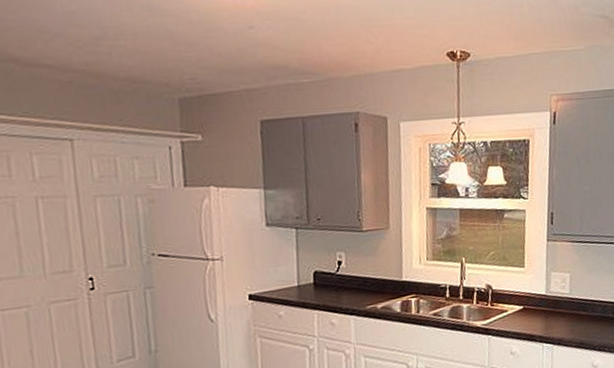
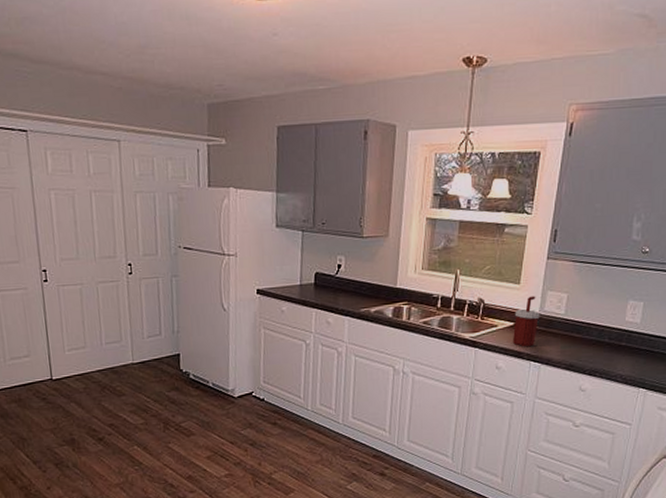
soap dispenser: none [522,278,547,330] -> present [513,296,540,347]

